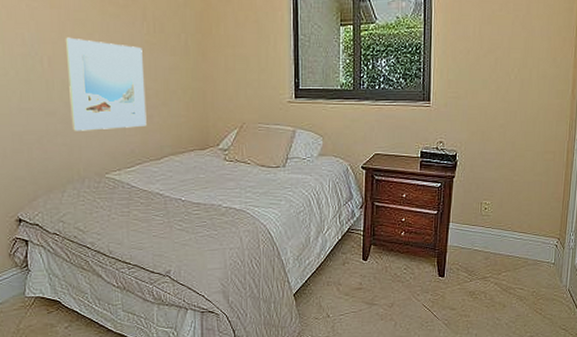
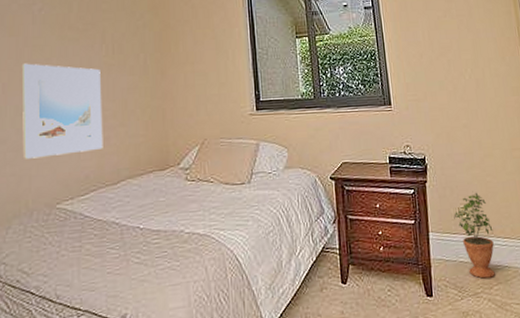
potted plant: none [475,188,511,266] -> present [454,191,495,279]

